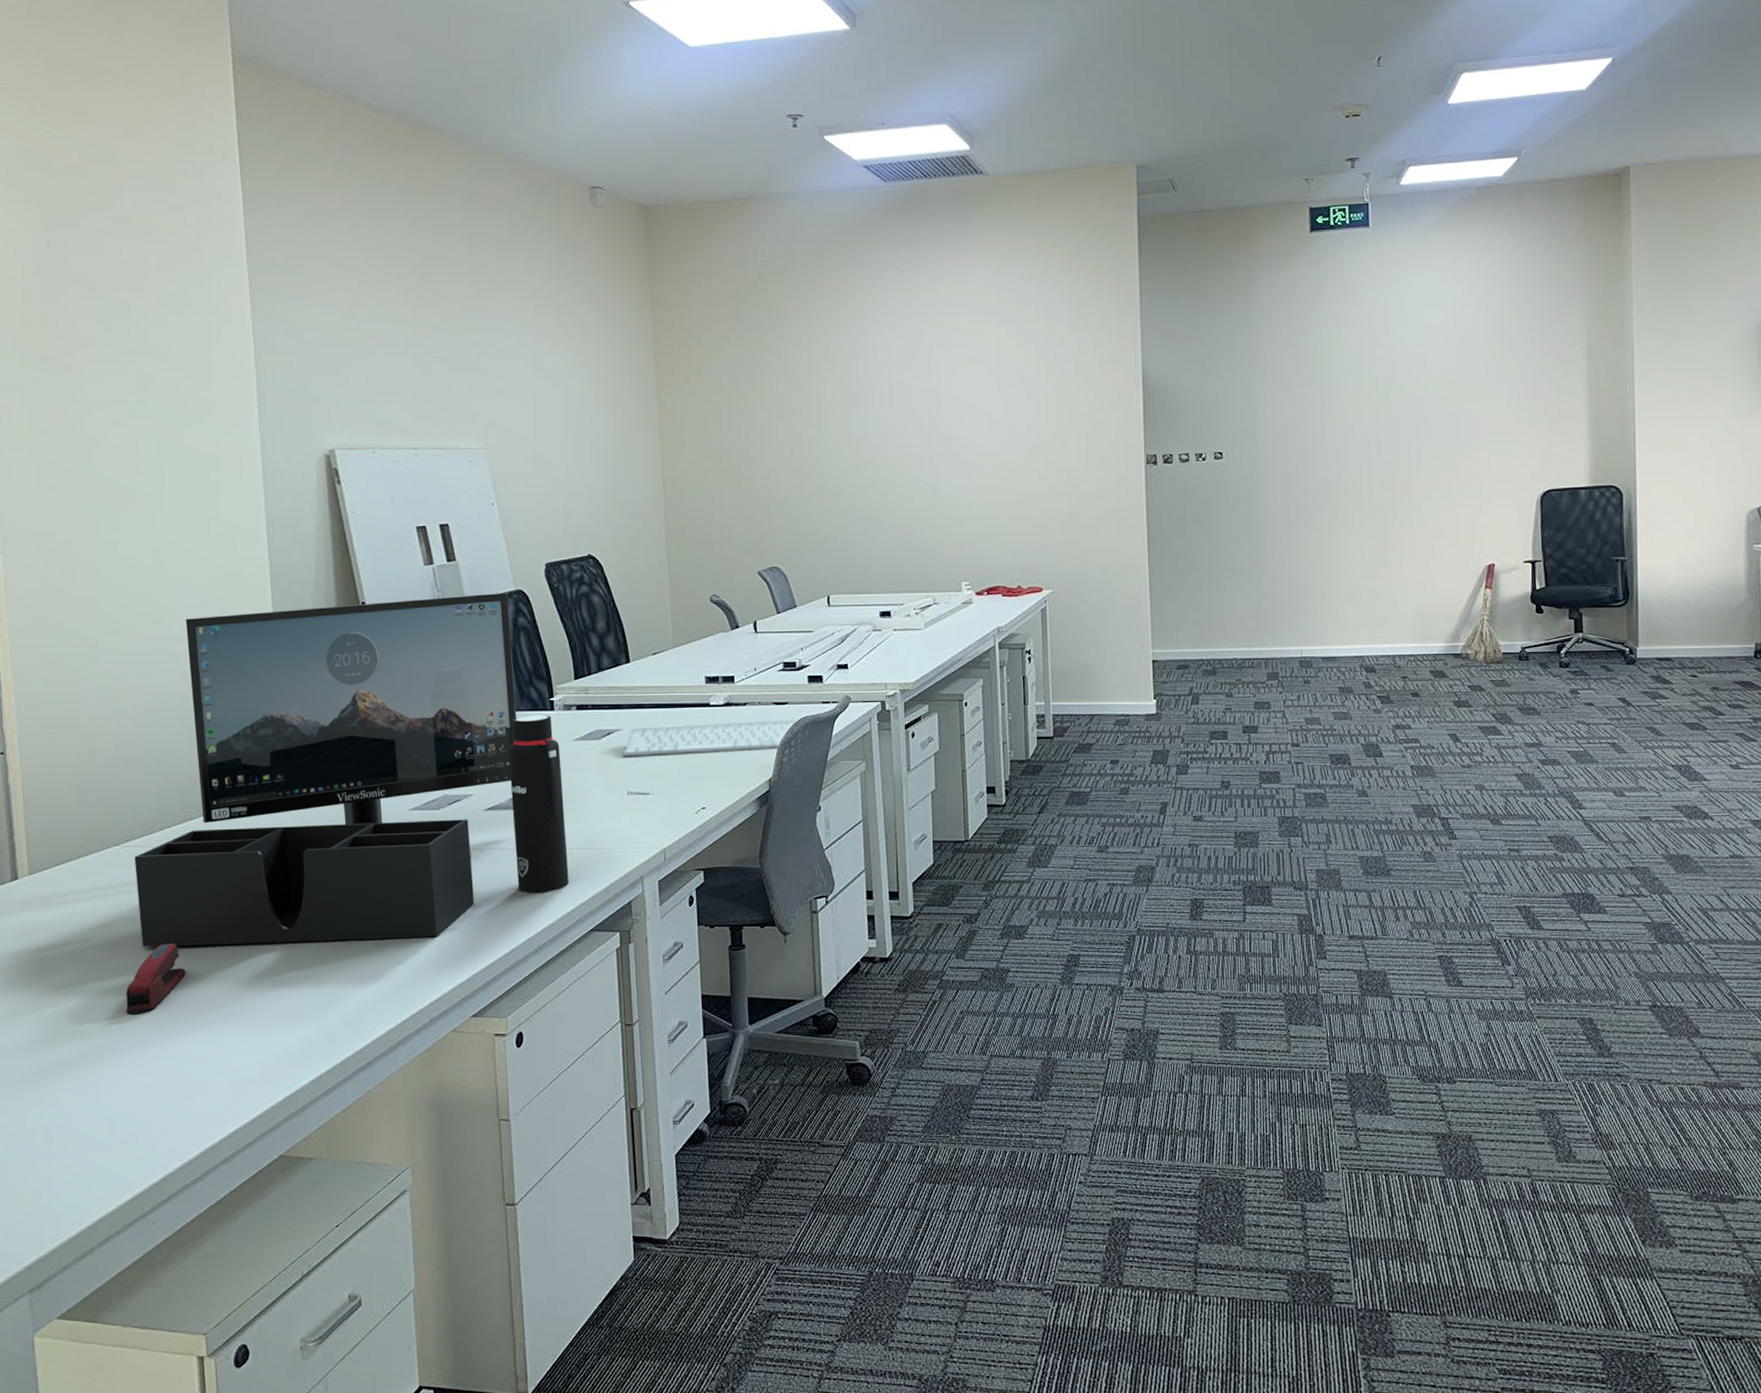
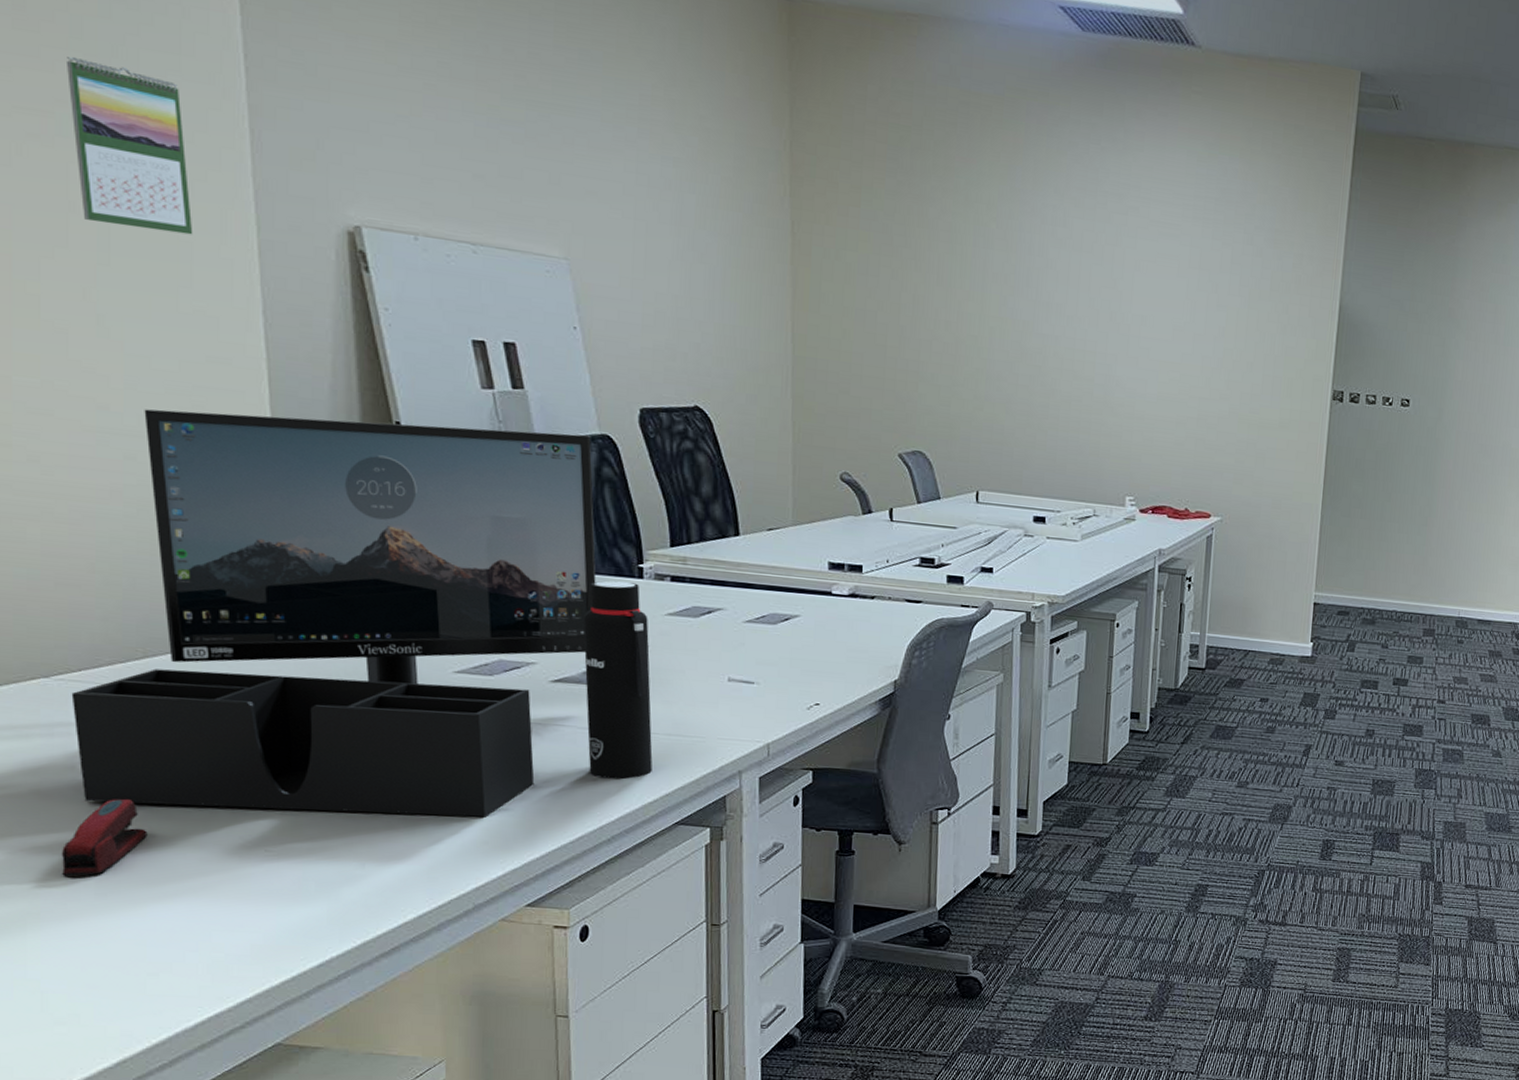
calendar: none [136,358,219,479] -> present [65,56,193,235]
keyboard: present [623,718,800,757] -> none [725,608,934,650]

